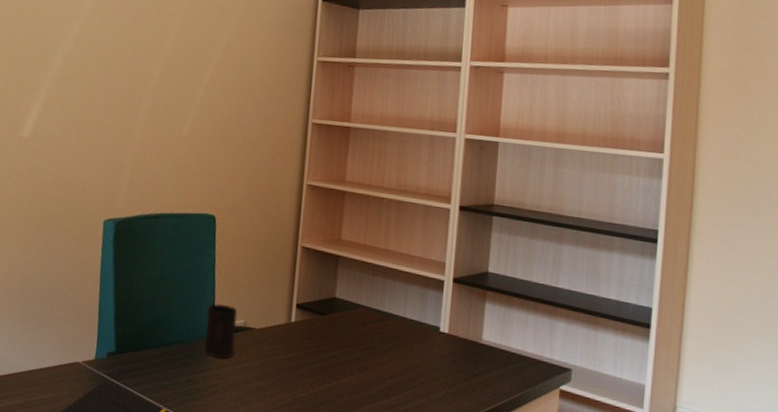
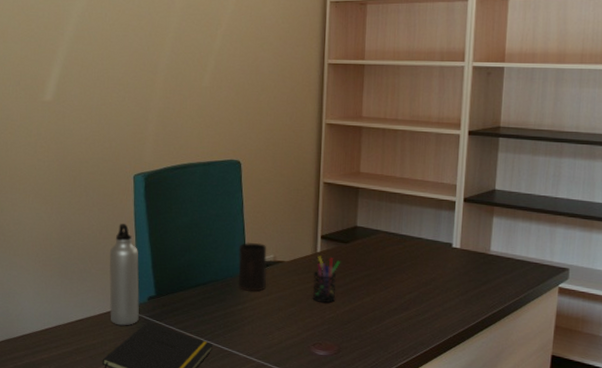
water bottle: none [65,269,102,382] -> present [109,223,139,326]
pen holder: none [283,326,317,381] -> present [312,256,341,304]

